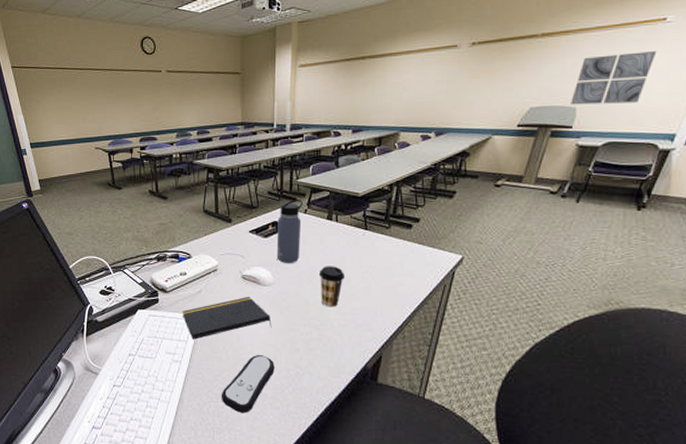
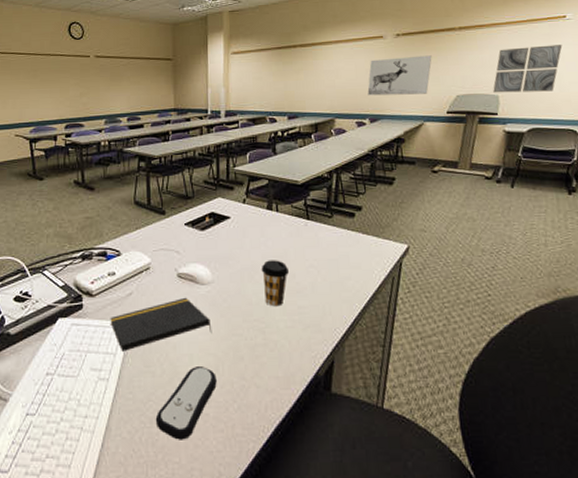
water bottle: present [276,200,303,264] -> none [214,189,241,259]
wall art: none [435,65,508,109] -> present [367,55,432,96]

